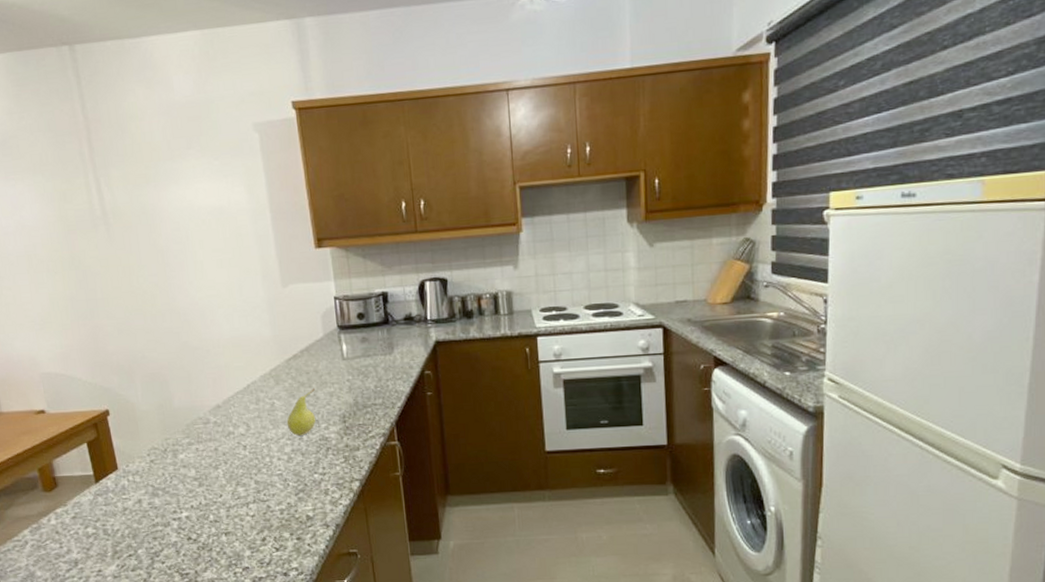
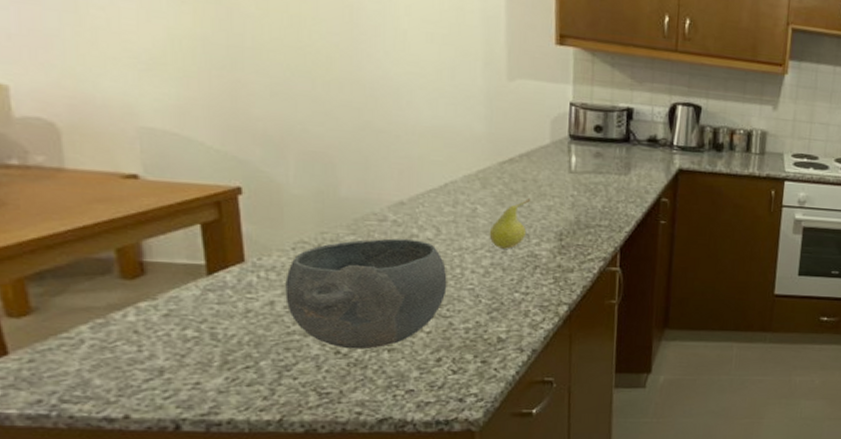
bowl: none [146,436,262,535] -> present [285,238,447,350]

